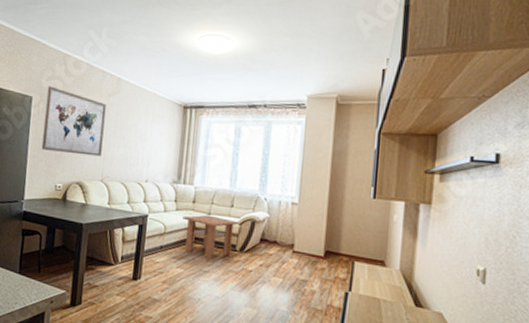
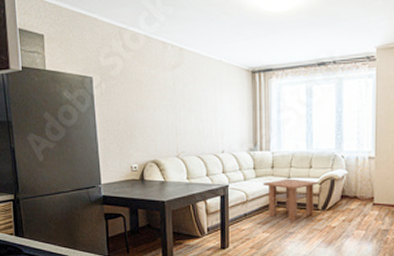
wall art: present [41,86,106,157] -> none [107,64,173,133]

